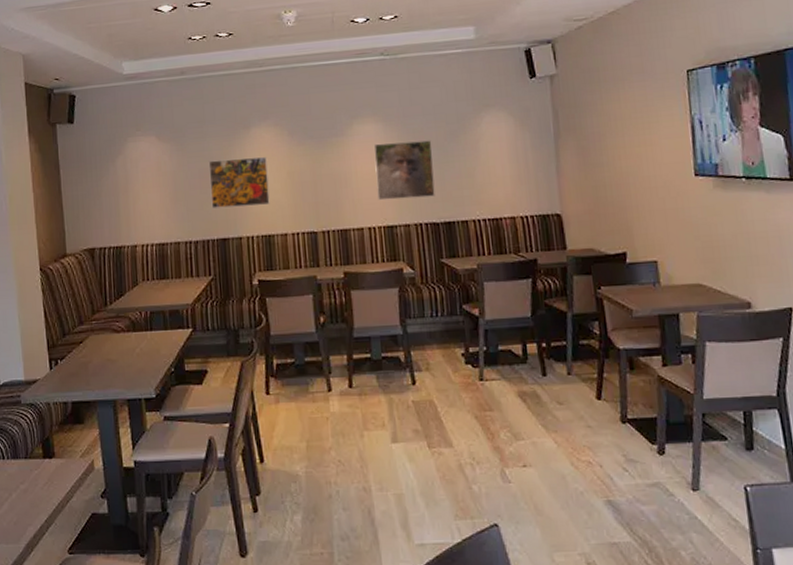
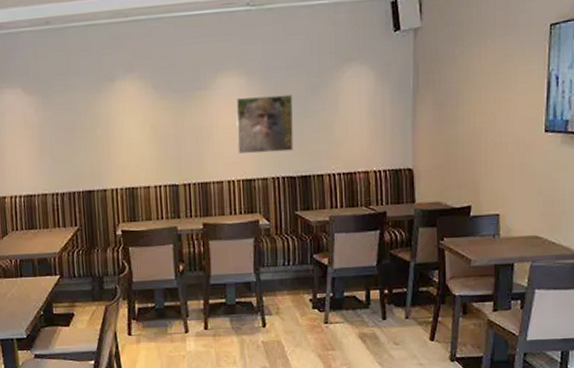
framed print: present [208,157,270,208] -> none [74,110,134,161]

